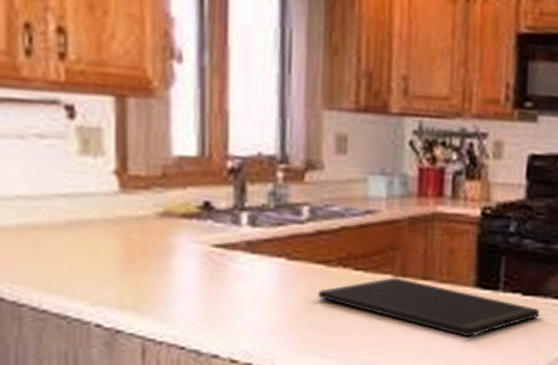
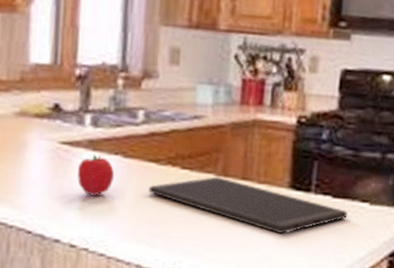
fruit: none [236,257,278,304] -> present [77,154,115,196]

